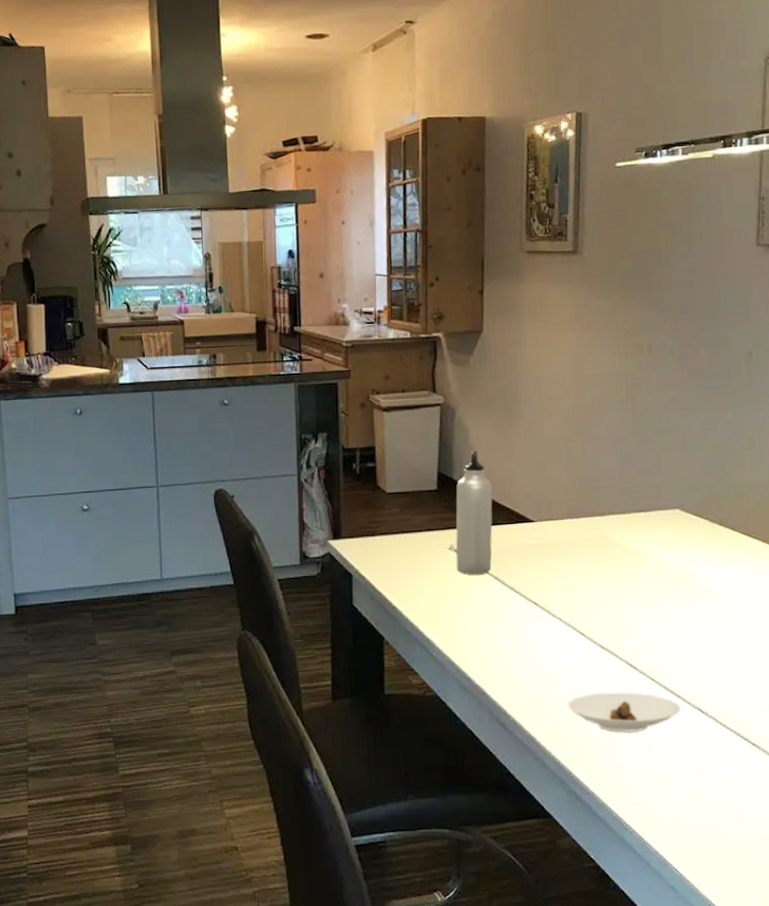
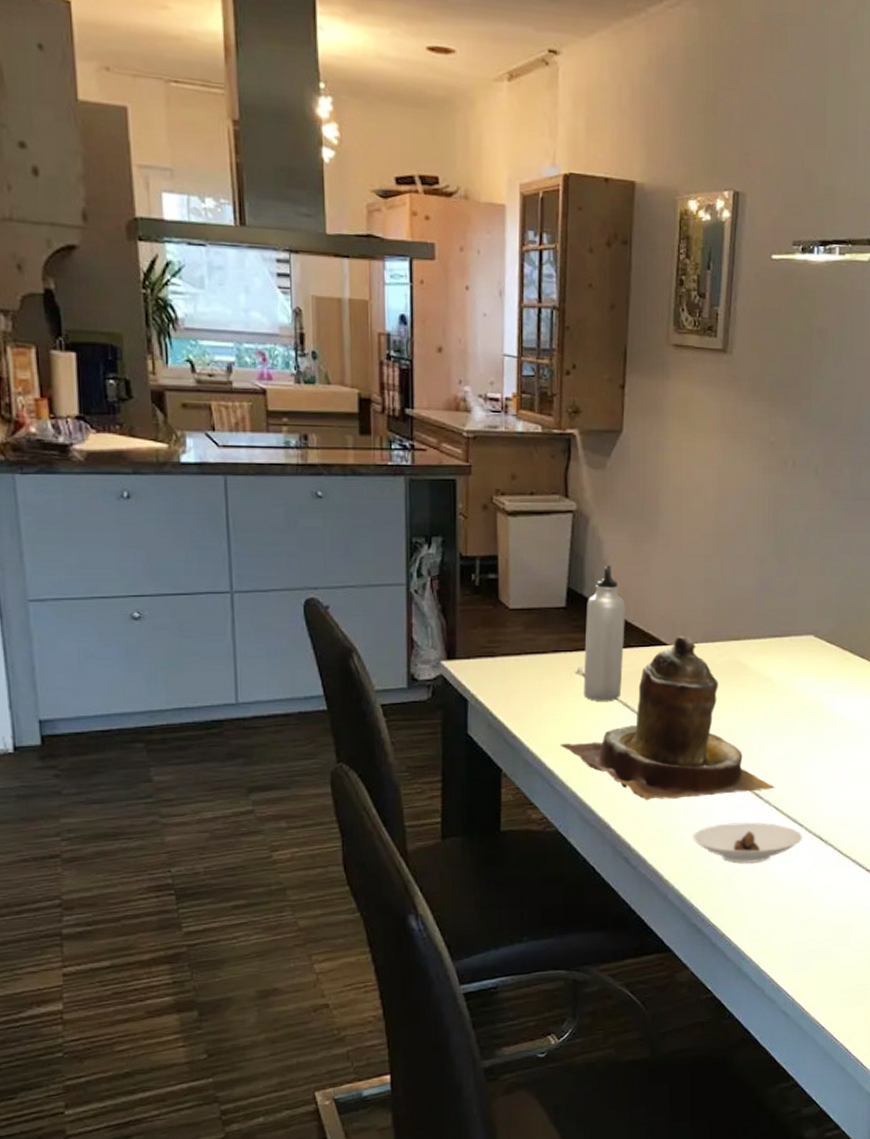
teapot: none [436,513,650,669] -> present [559,636,776,801]

